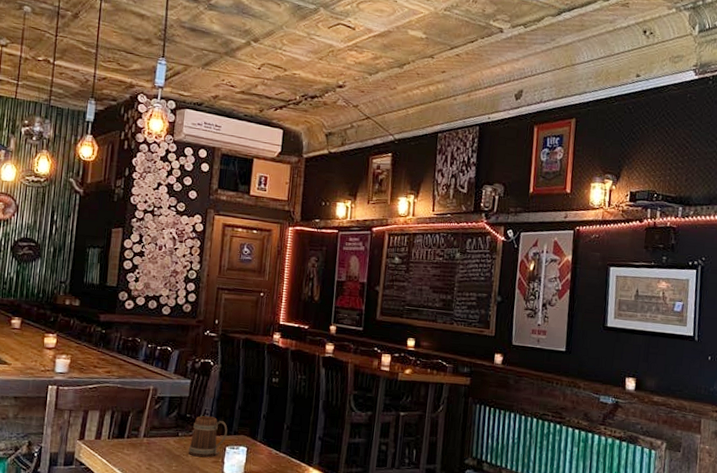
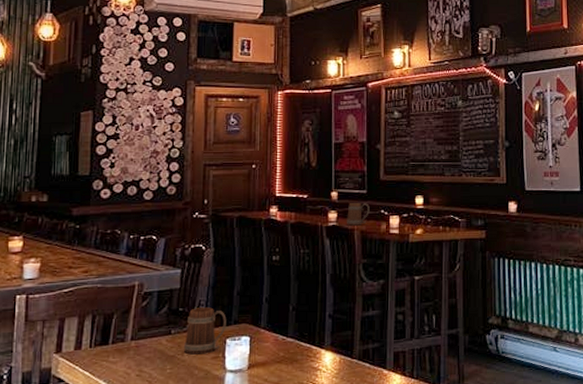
beer mug: none [341,338,365,360] -> present [346,203,370,226]

